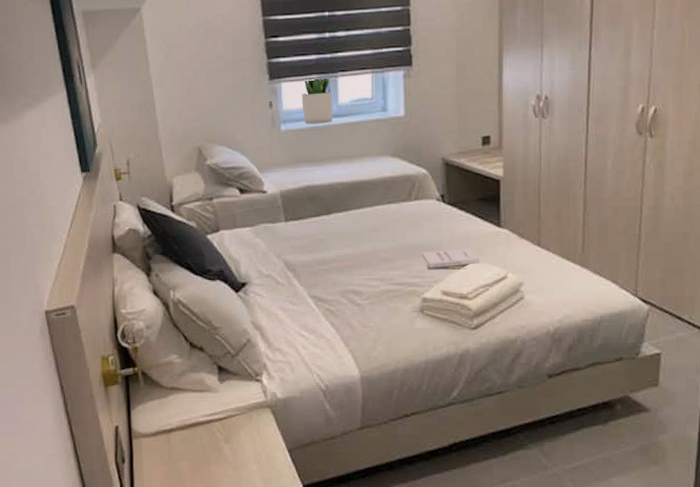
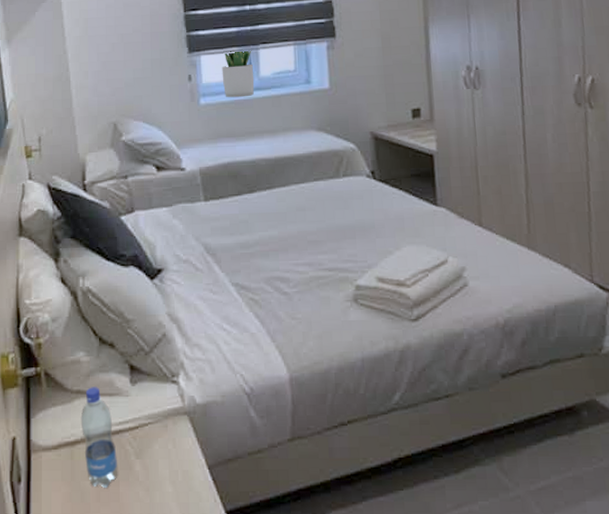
bottle: none [175,384,210,467] -> present [80,387,118,488]
books: present [422,248,479,270] -> none [353,229,416,254]

